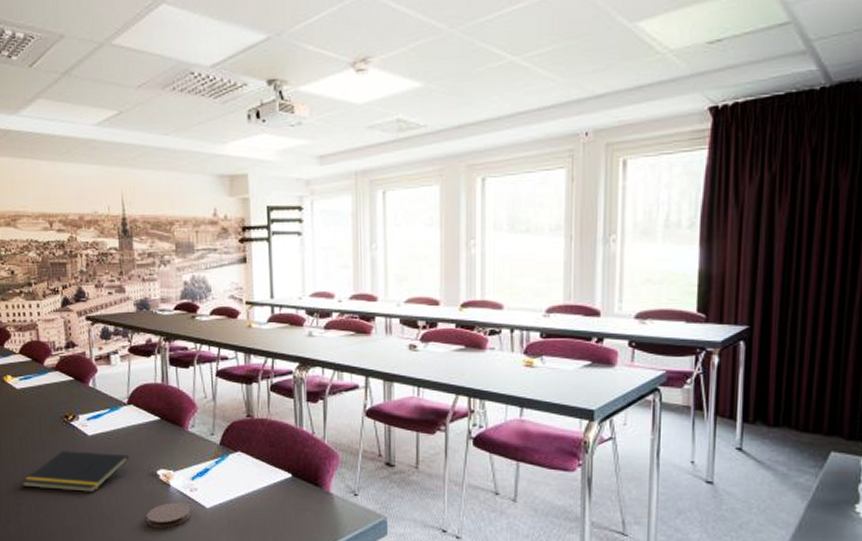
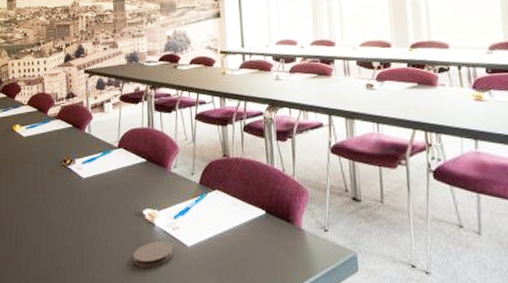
notepad: present [21,450,129,492] -> none [23,192,118,233]

